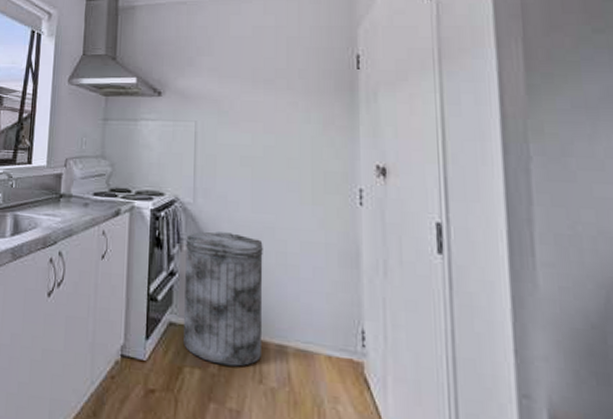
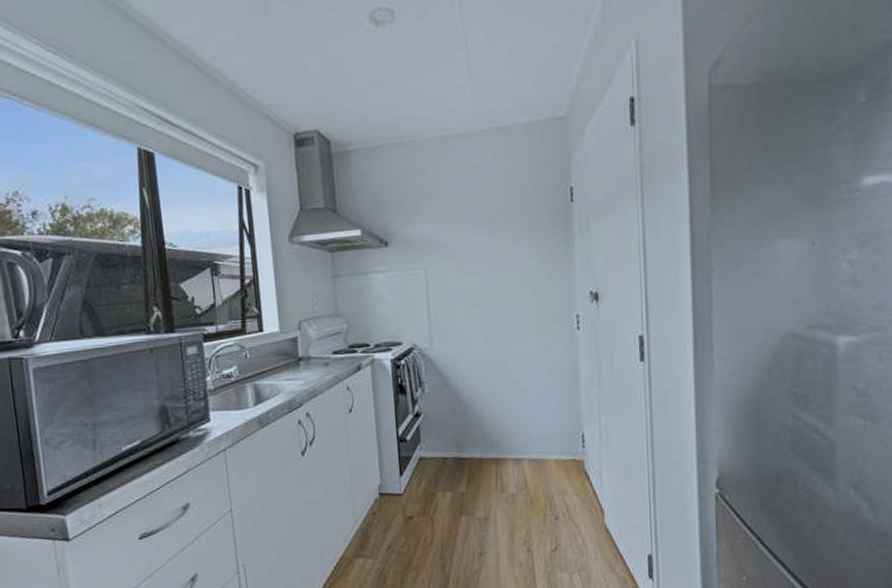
trash can: present [184,232,263,367] -> none [427,370,502,485]

